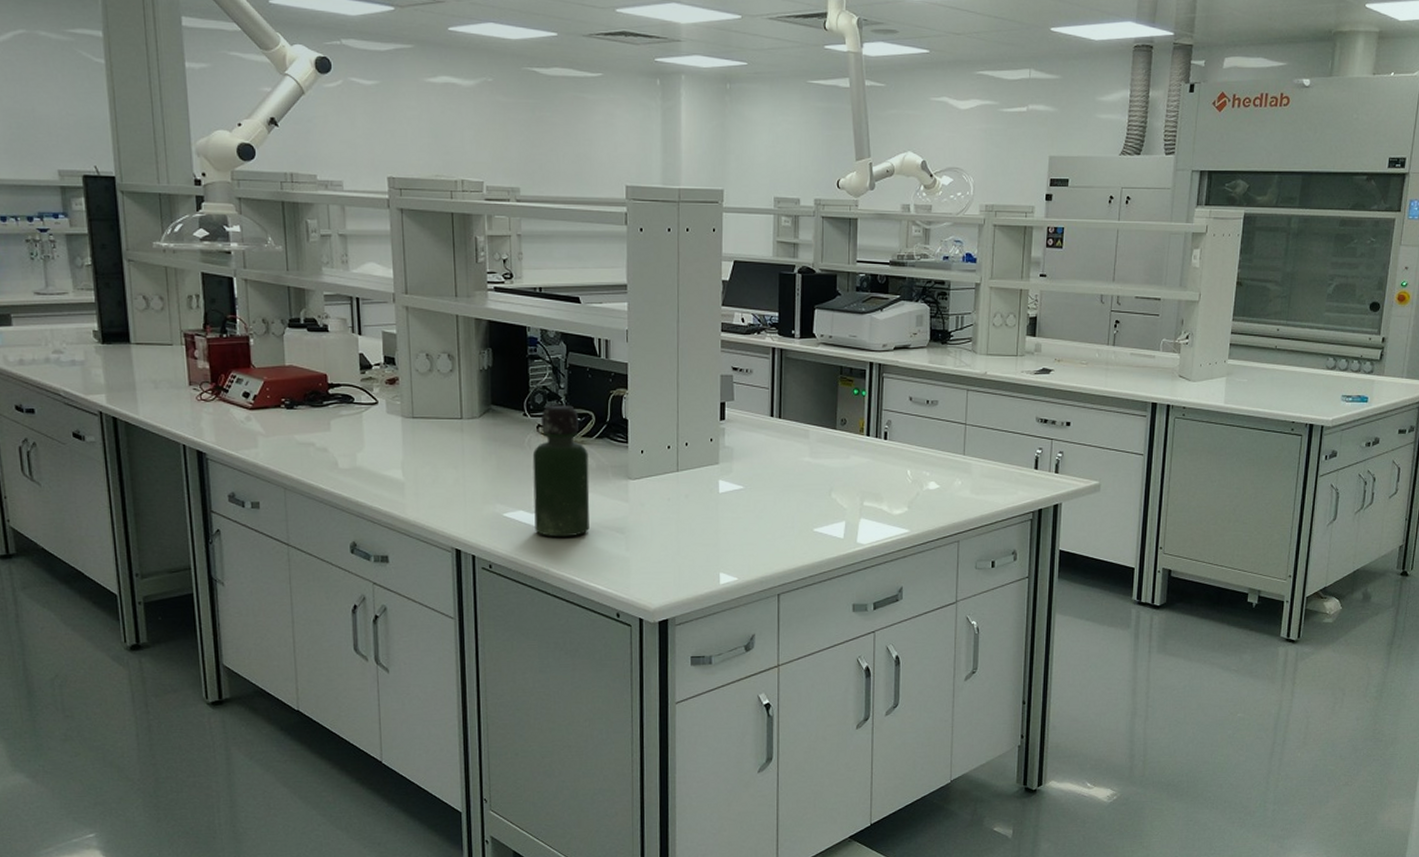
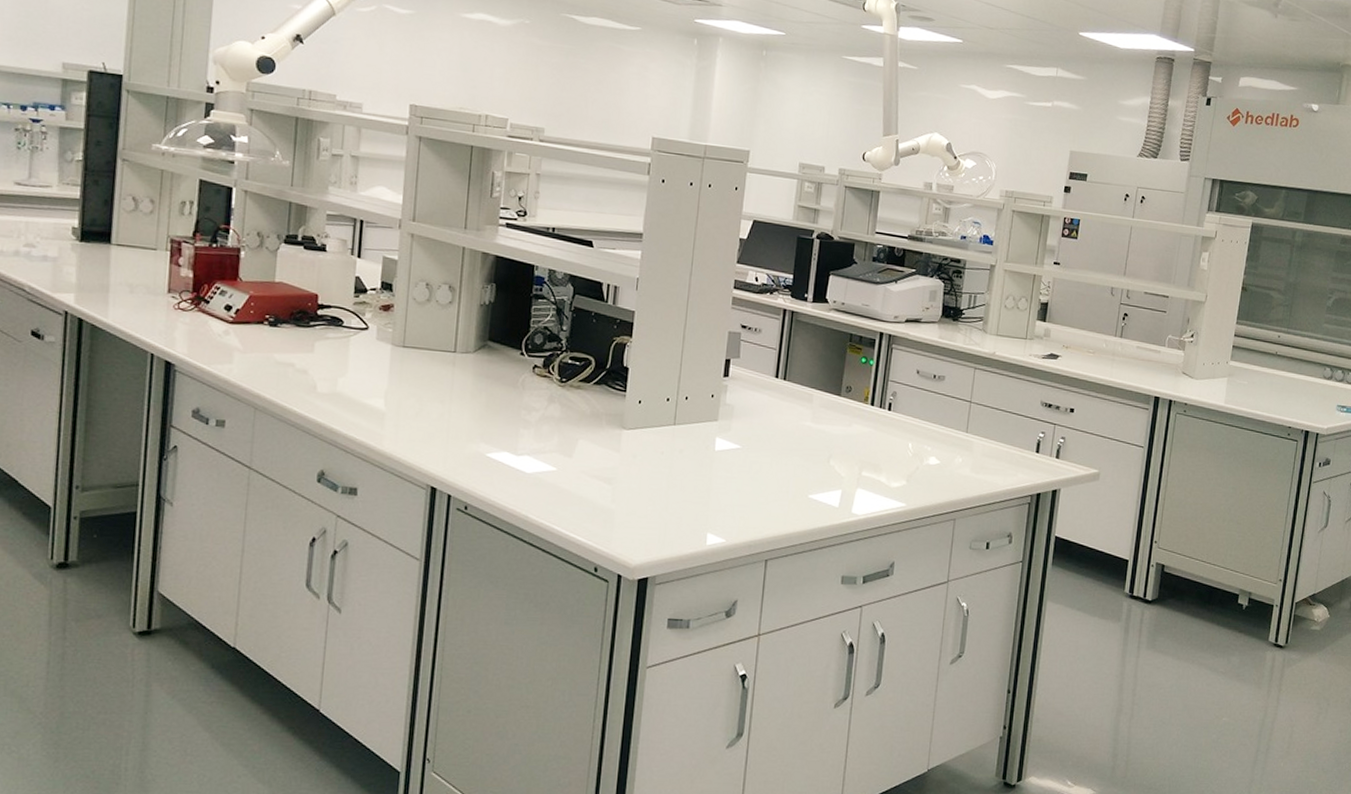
bottle: present [532,405,590,538] -> none [518,346,584,484]

